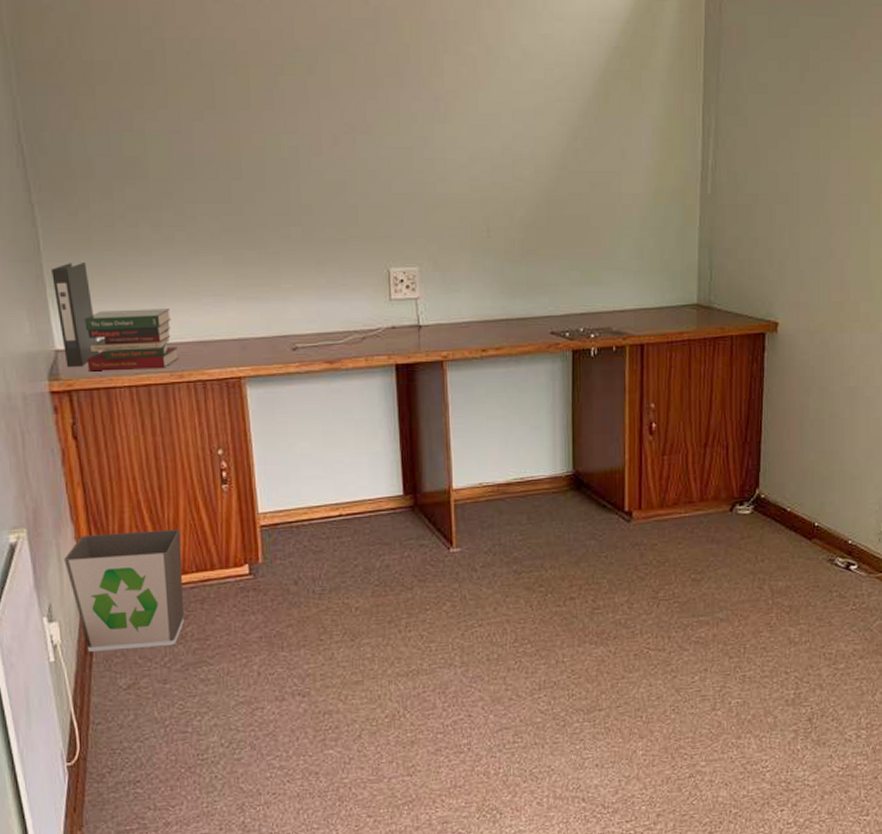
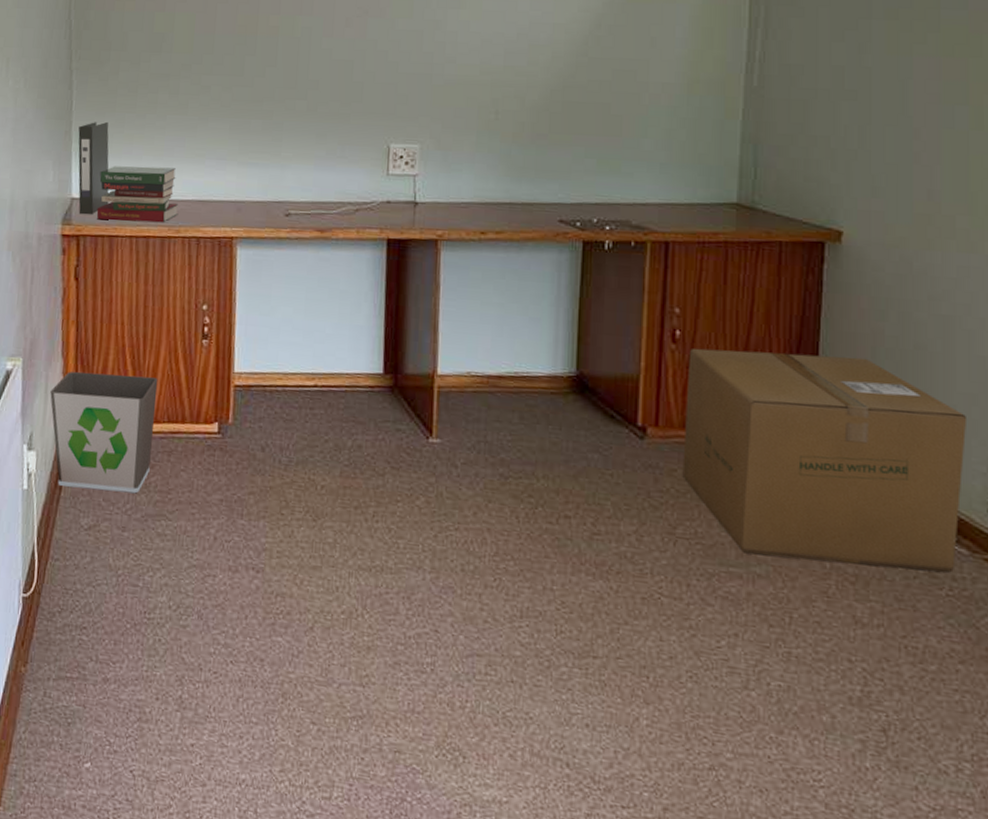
box: none [661,429,867,604] -> present [682,348,968,573]

